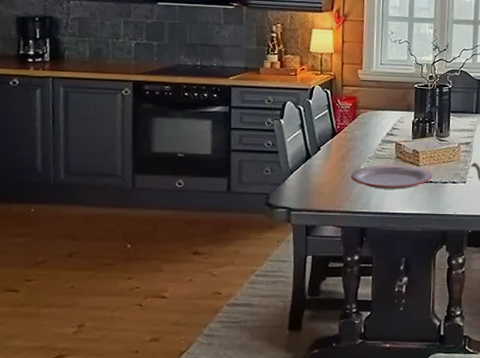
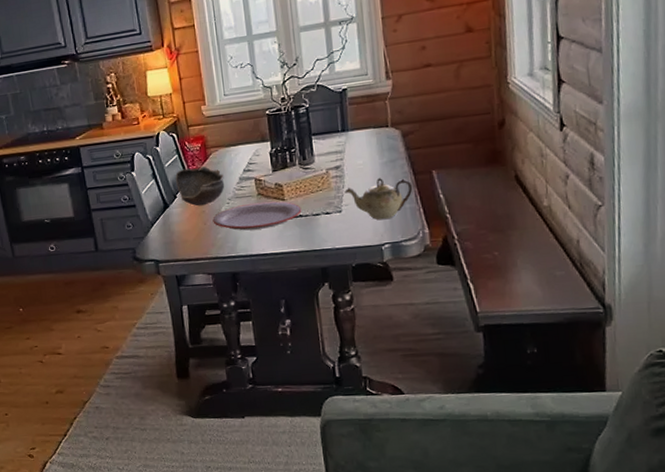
bowl: none [322,124,368,161] -> present [175,166,225,206]

